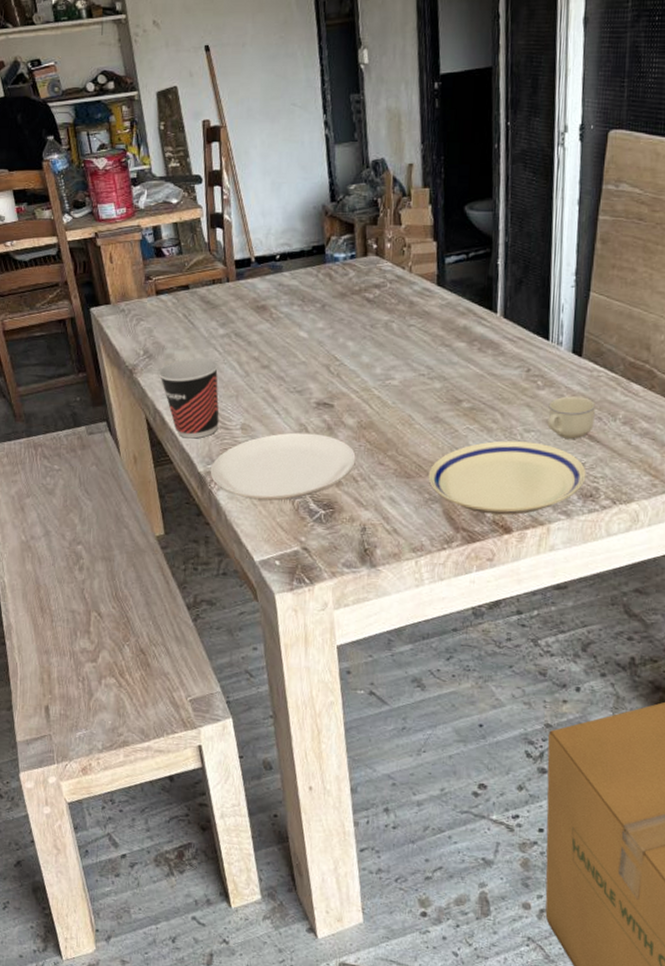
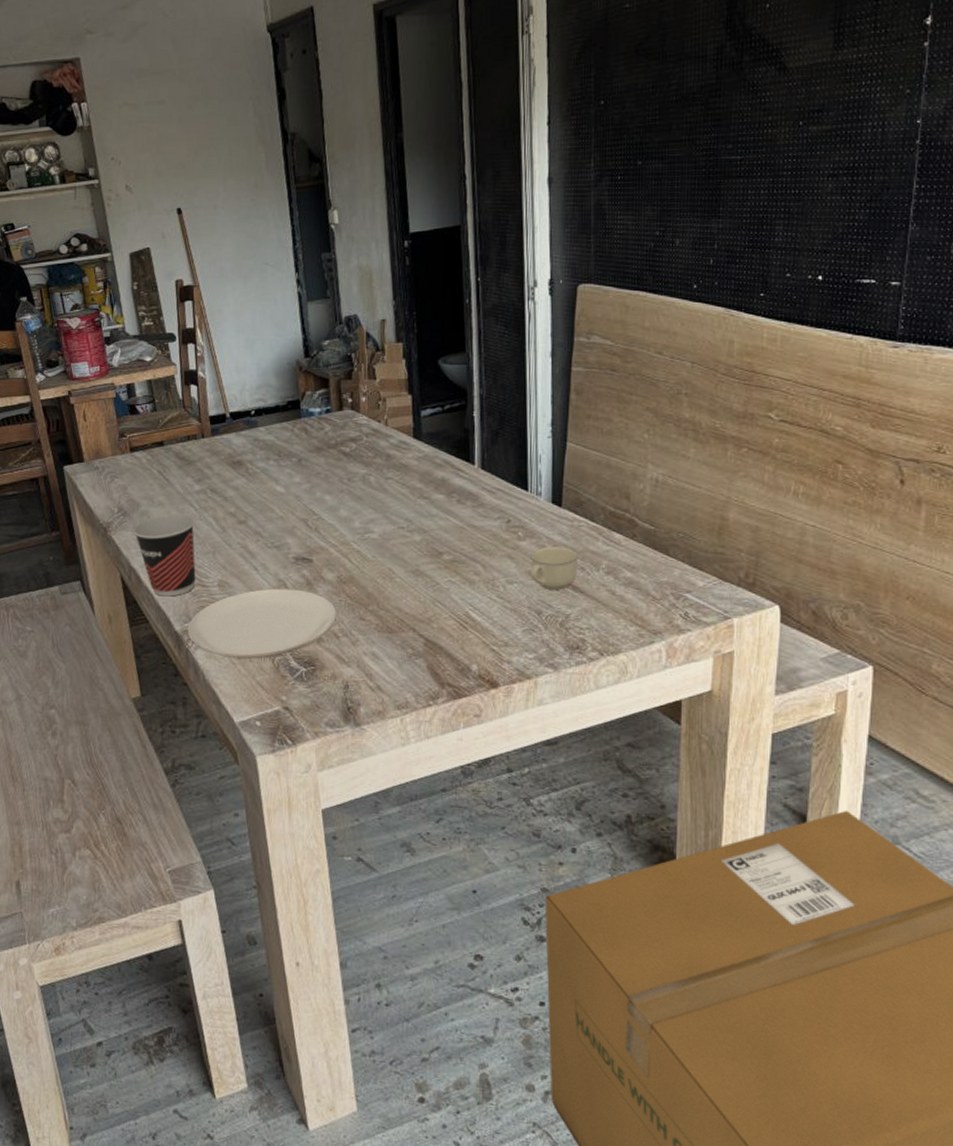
plate: present [428,440,586,515] -> none [411,593,572,669]

